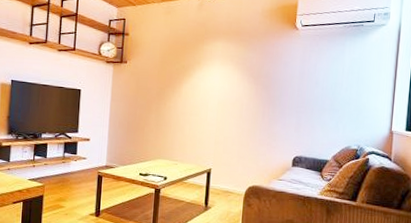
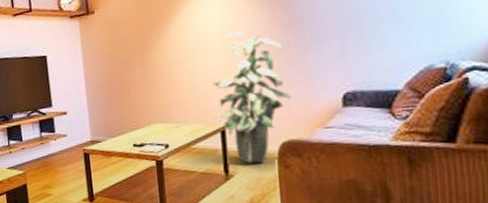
indoor plant: none [207,99,260,201] -> present [213,31,291,164]

